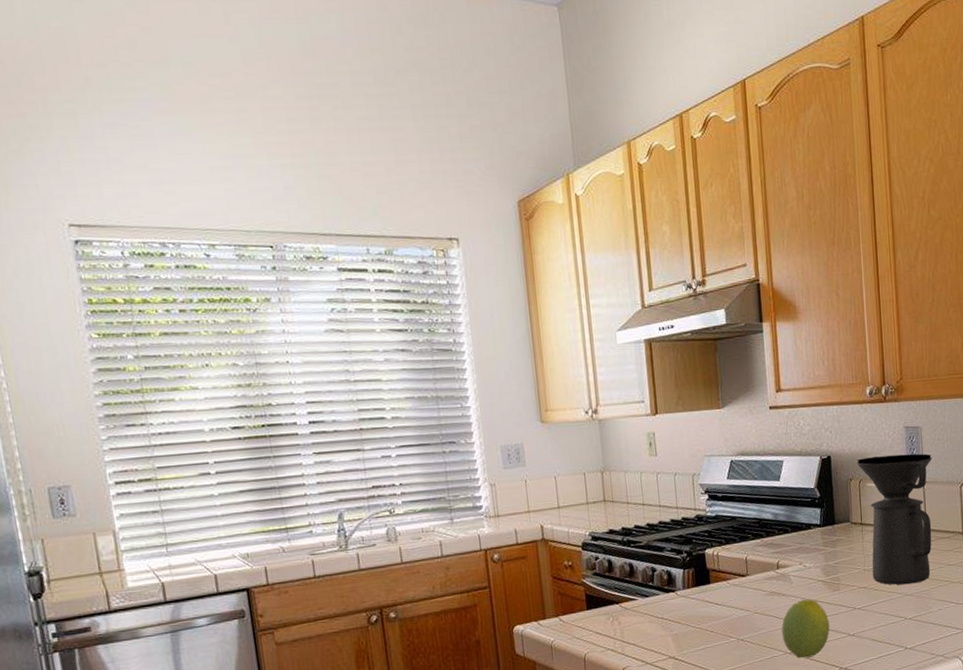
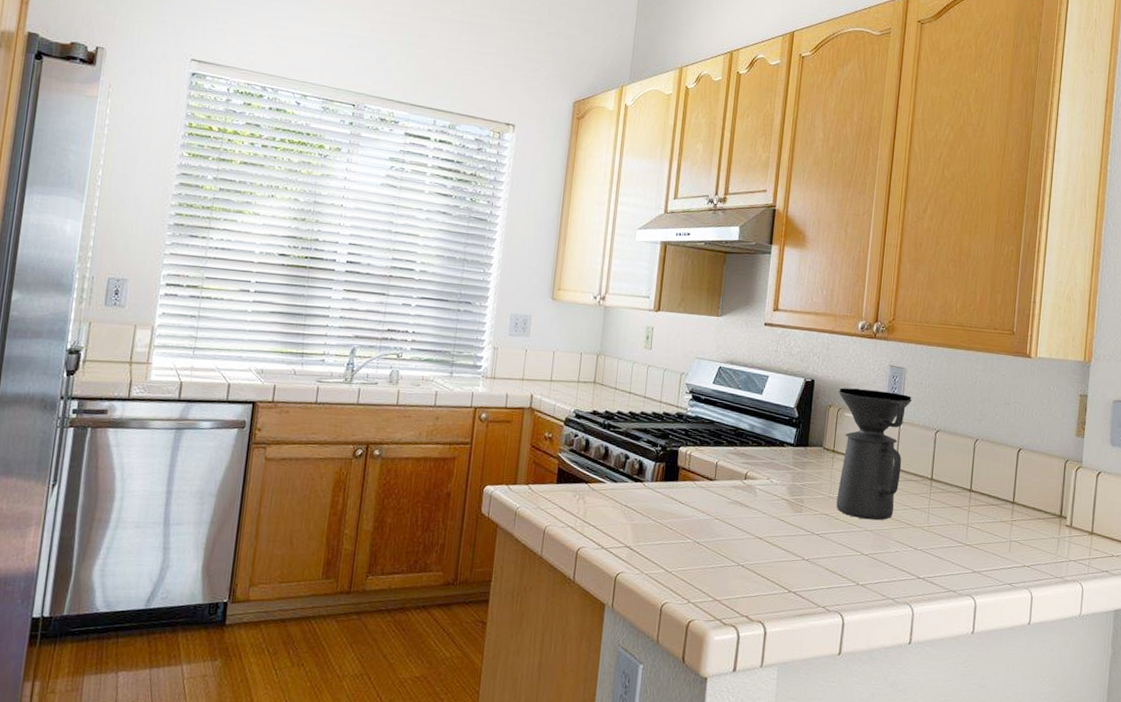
fruit: present [782,598,830,659] -> none [738,514,786,574]

